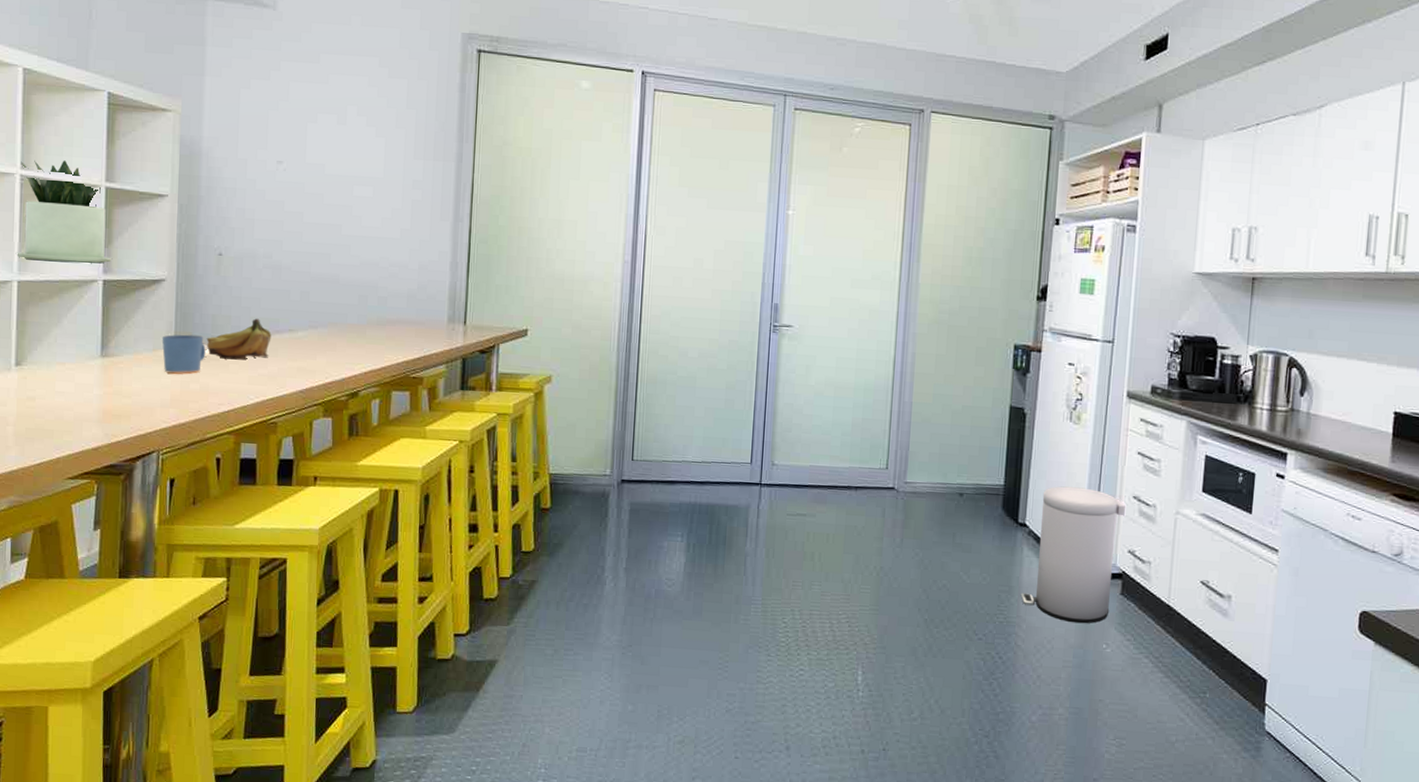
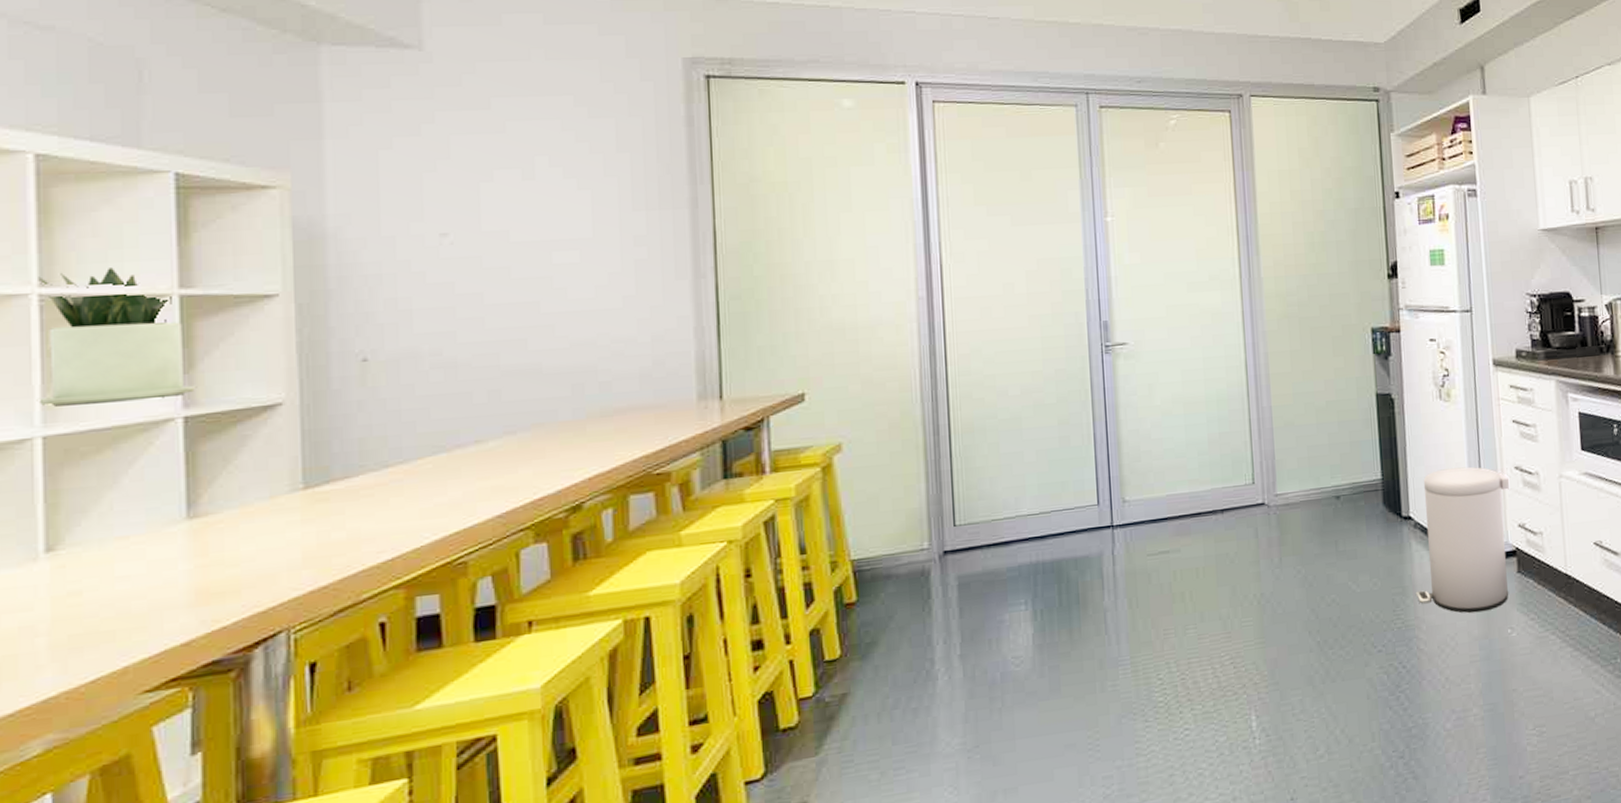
mug: present [161,334,206,374] -> none [282,467,352,525]
fruit: present [206,318,272,360] -> none [352,433,450,493]

